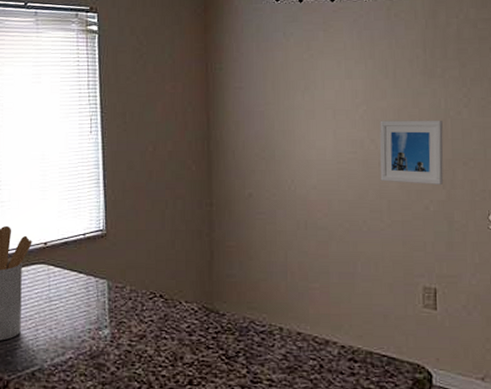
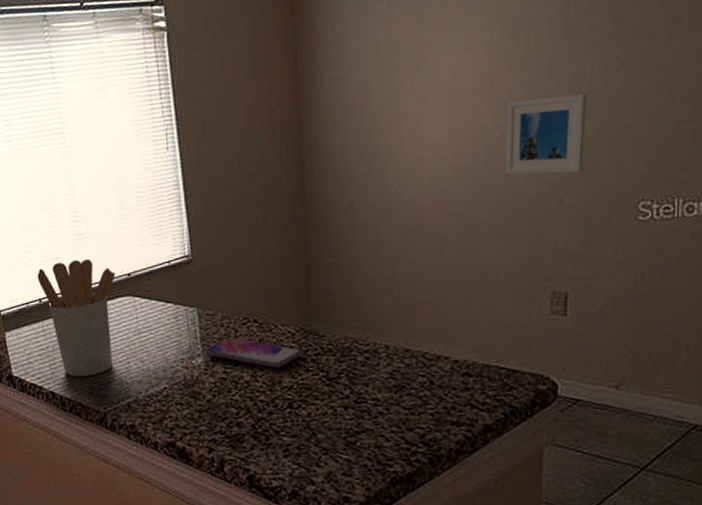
smartphone: none [112,312,204,343] -> present [204,338,302,368]

